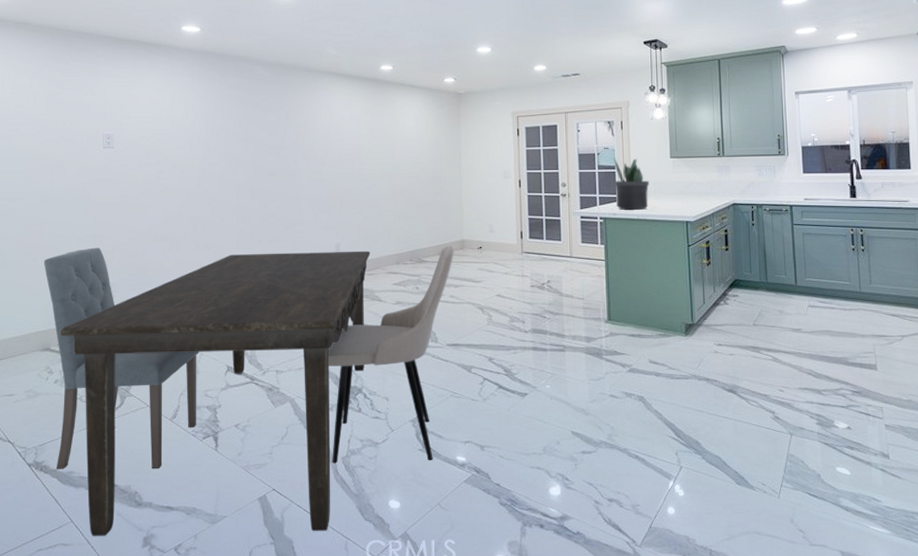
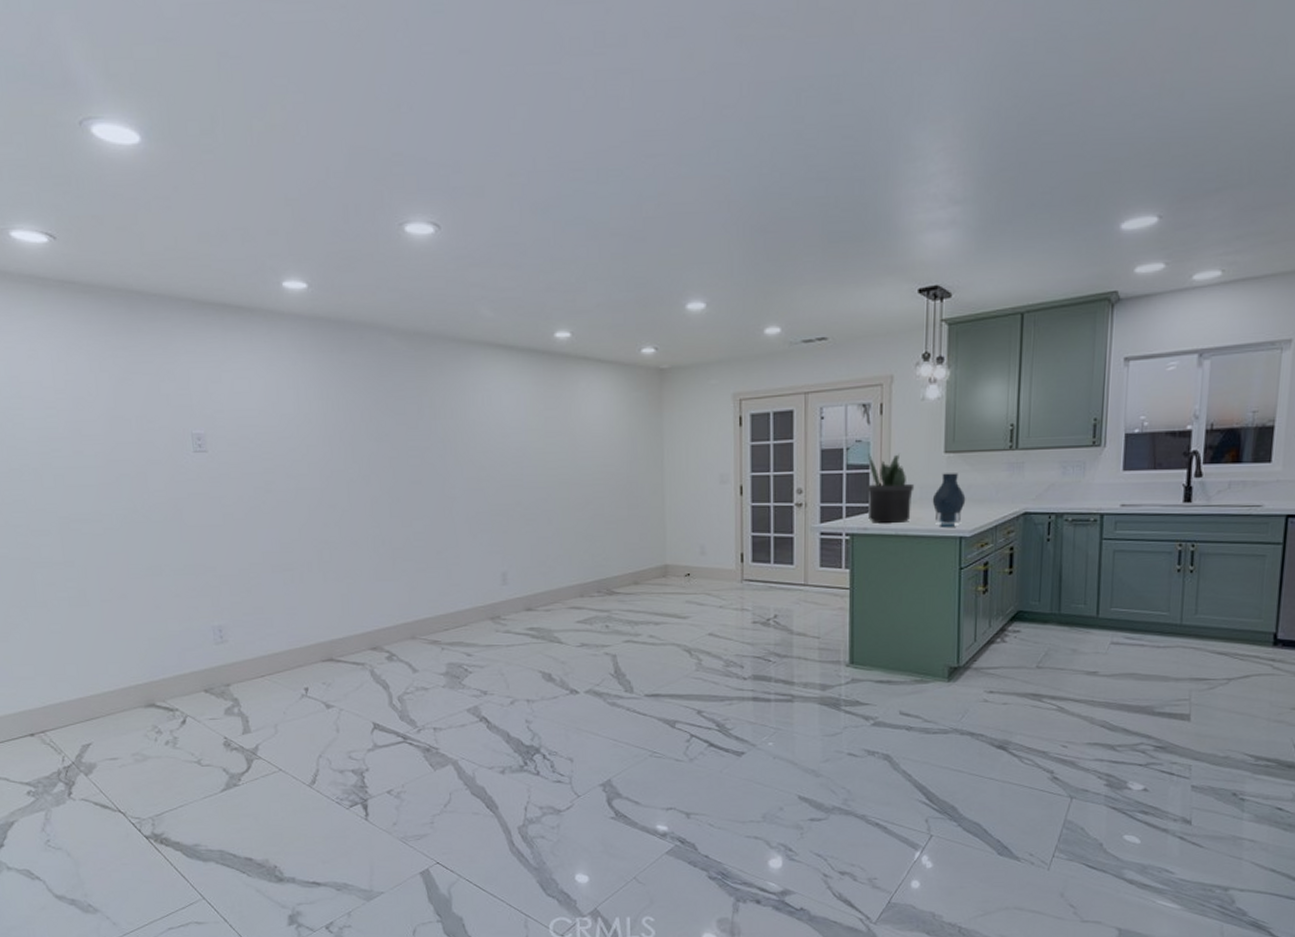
dining chair: present [43,247,199,470] -> none [134,581,341,842]
dining table: present [60,250,371,536] -> none [164,580,547,914]
dining chair: present [328,246,454,463] -> none [496,573,654,834]
vase: none [663,173,689,215] -> present [932,473,966,528]

